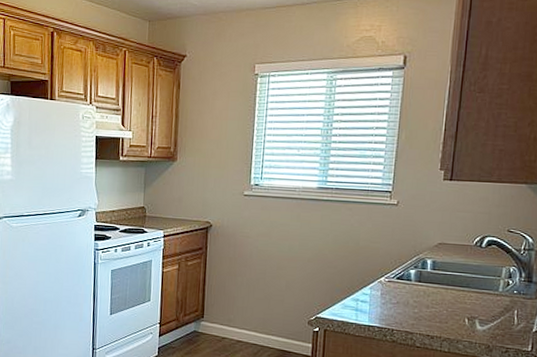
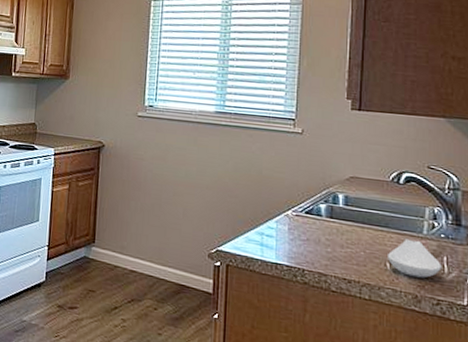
spoon rest: none [467,296,512,330] -> present [388,239,442,278]

